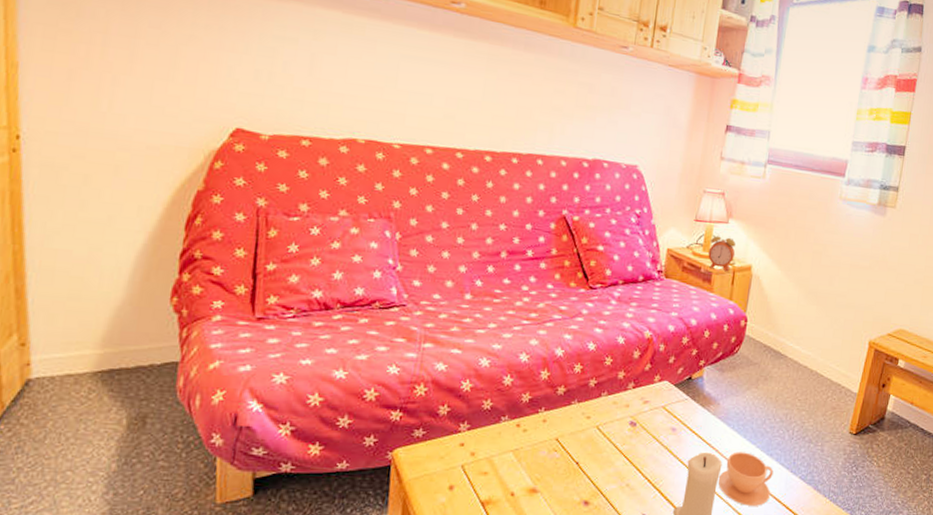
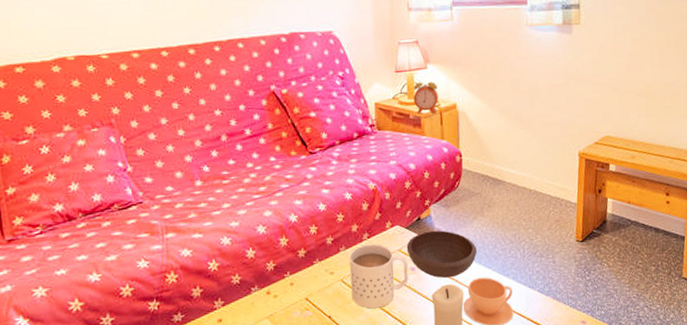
mug: none [604,394,669,464] -> present [349,243,409,309]
bowl: none [671,393,745,447] -> present [406,230,478,279]

